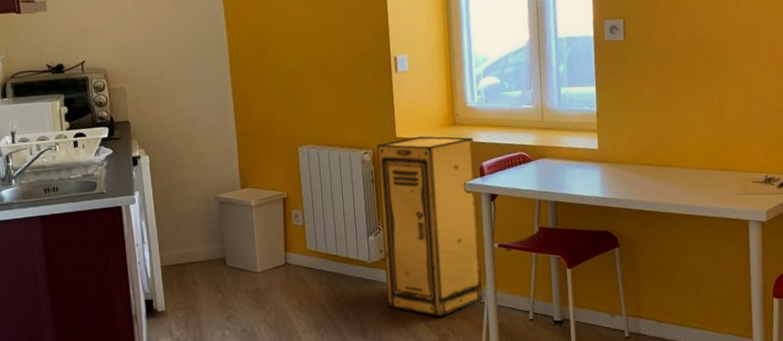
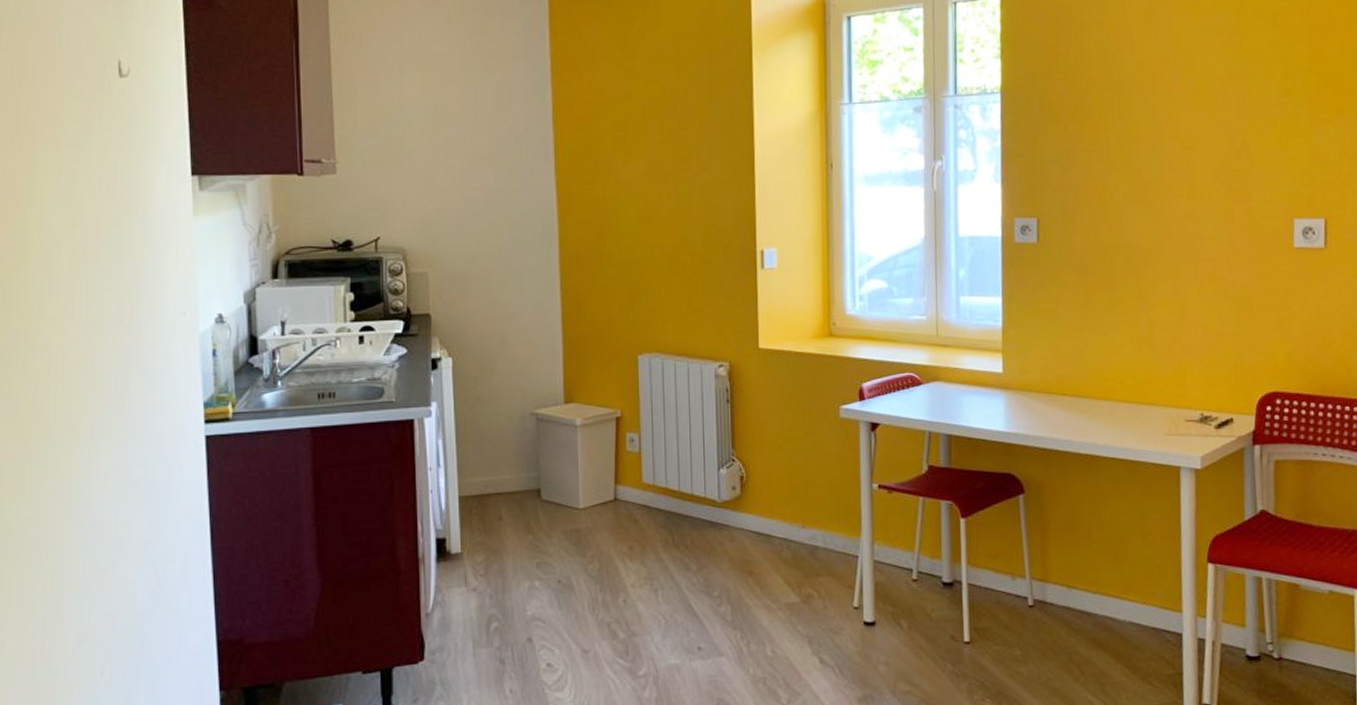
storage cabinet: present [376,136,483,317] -> none [734,348,857,572]

